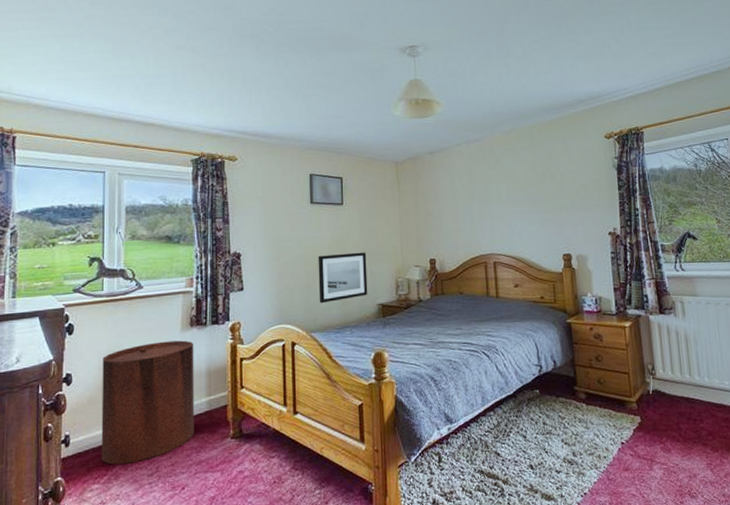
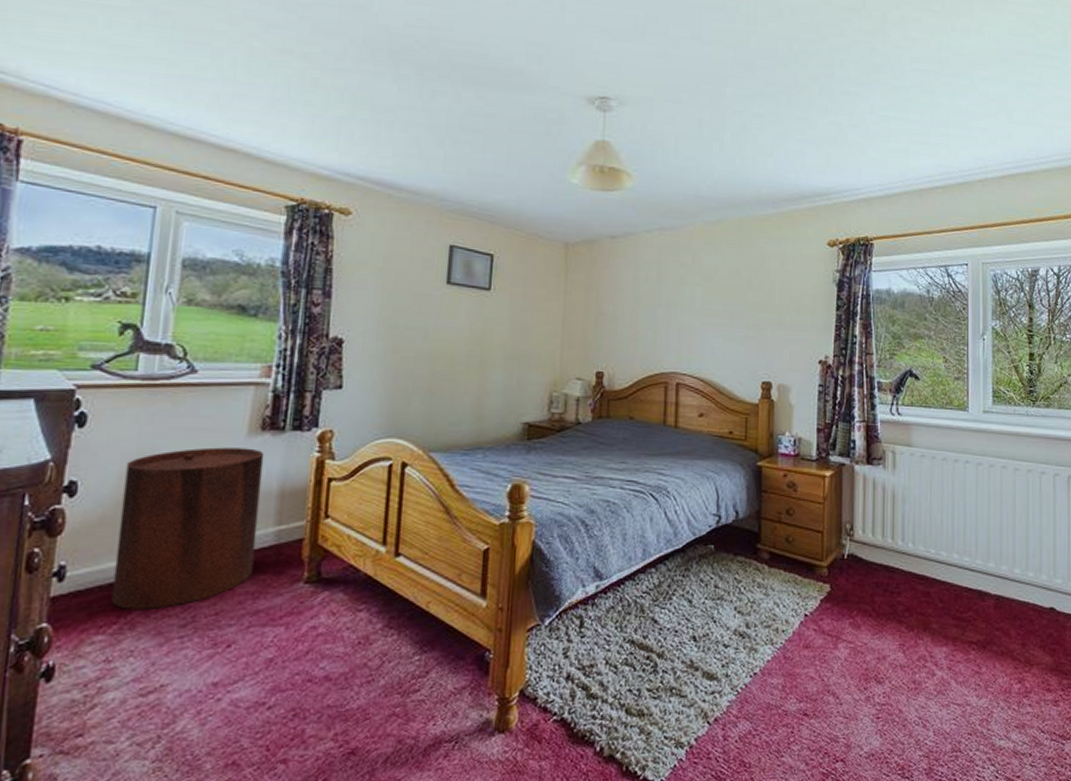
wall art: present [318,252,368,304] -> none [445,353,515,416]

